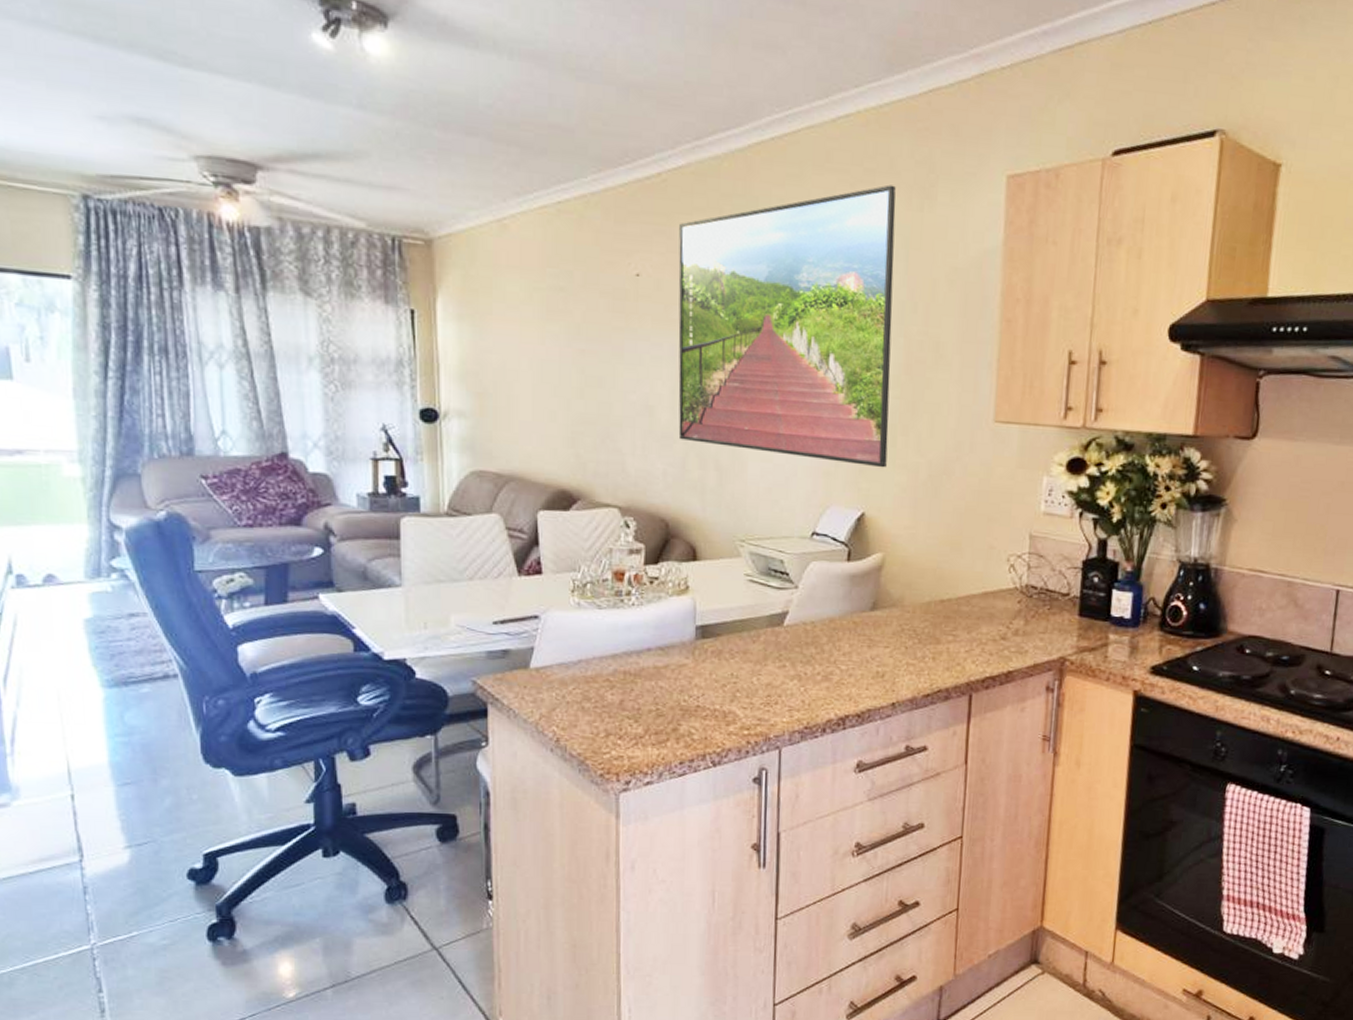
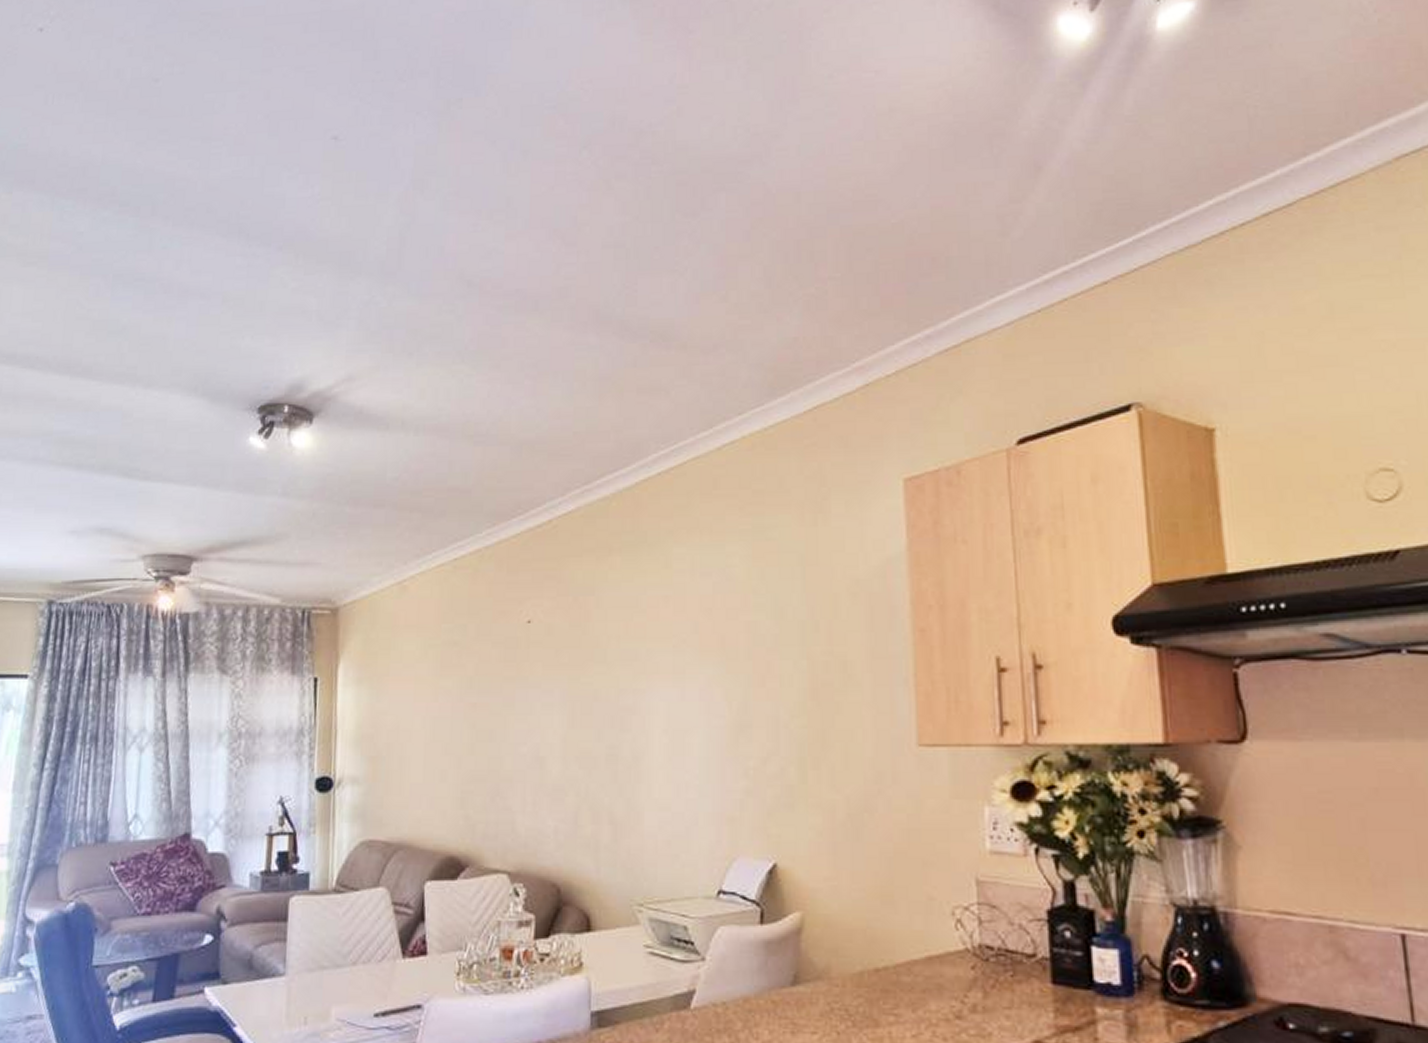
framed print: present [678,184,896,468] -> none [569,503,798,809]

